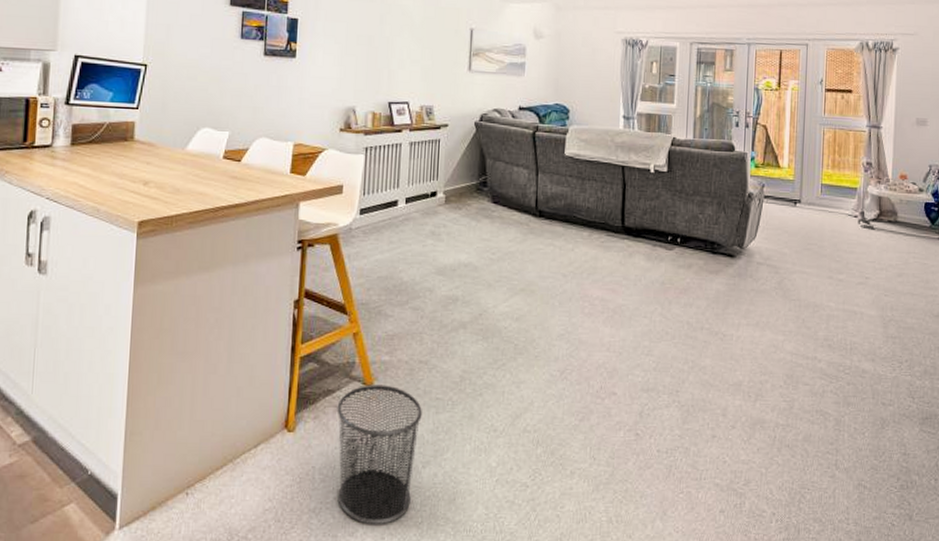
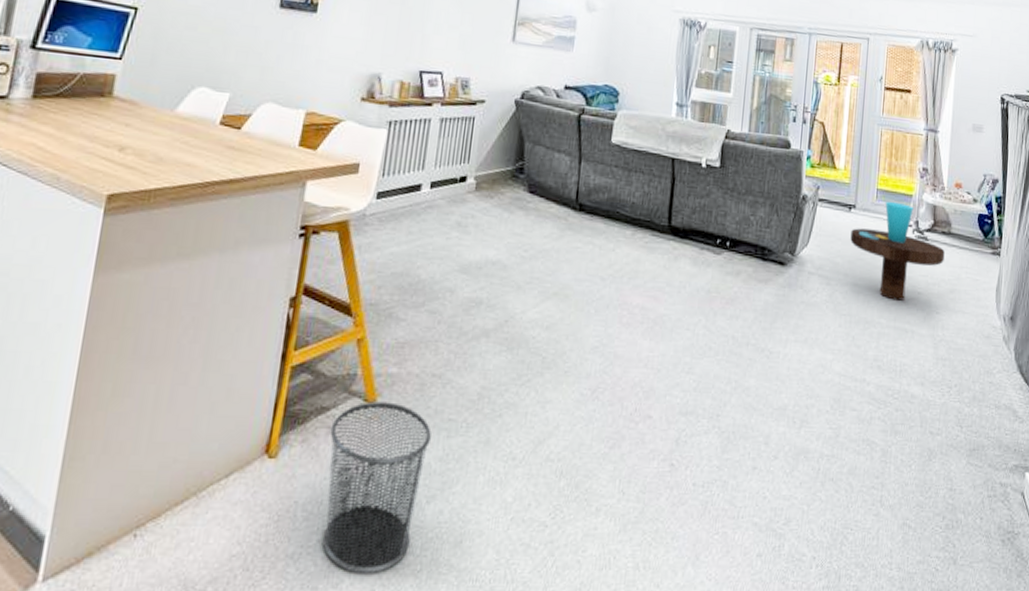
side table: none [797,194,891,285] -> present [850,201,945,301]

